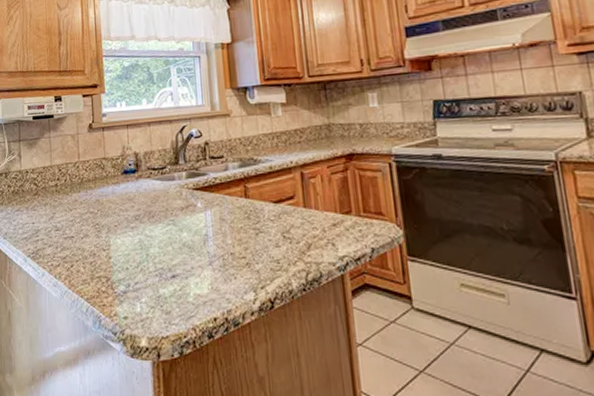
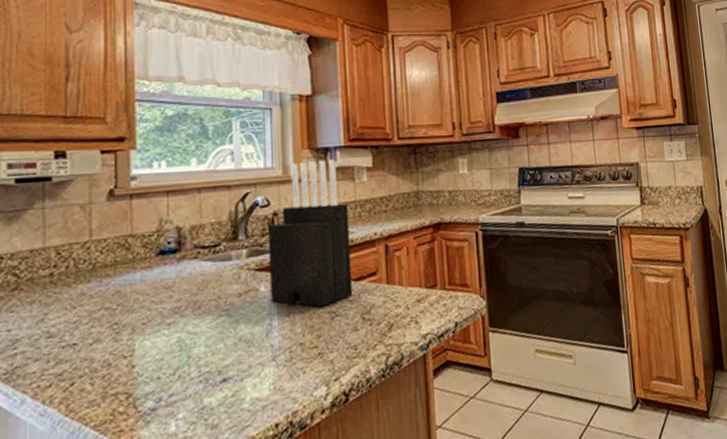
knife block: none [200,96,274,223] -> present [267,159,353,307]

